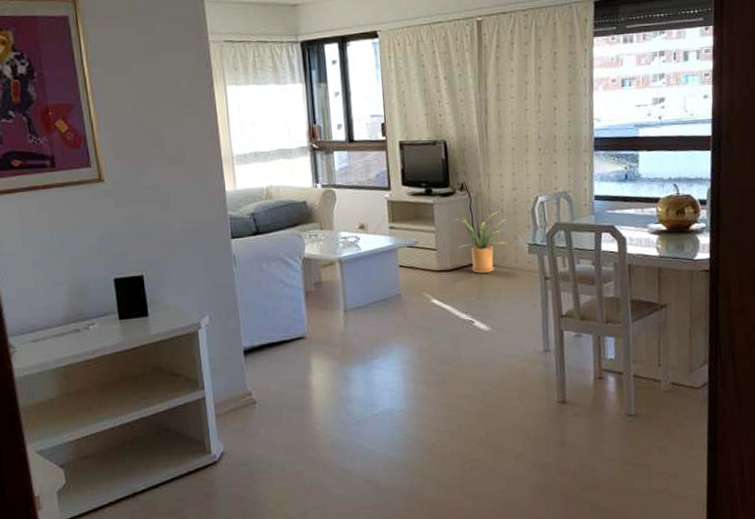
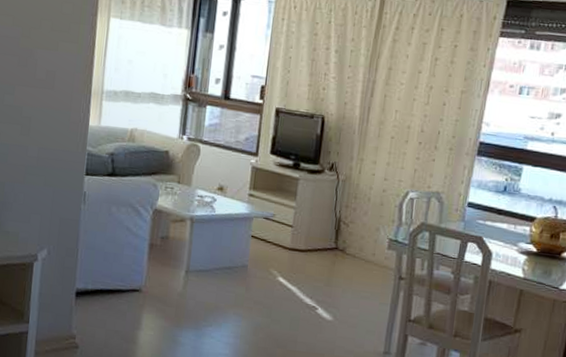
house plant: present [454,211,508,274] -> none [317,197,371,261]

